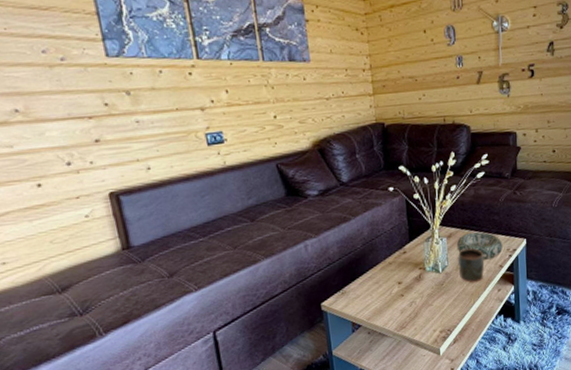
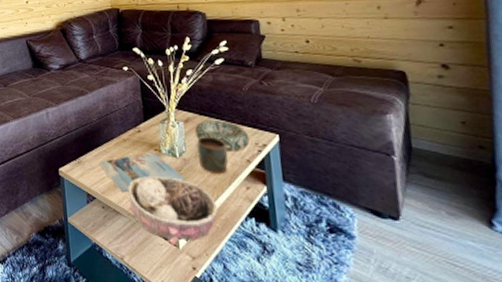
magazine: none [364,271,447,316] -> present [99,152,186,193]
decorative basket: none [393,292,474,355] -> present [128,176,218,246]

